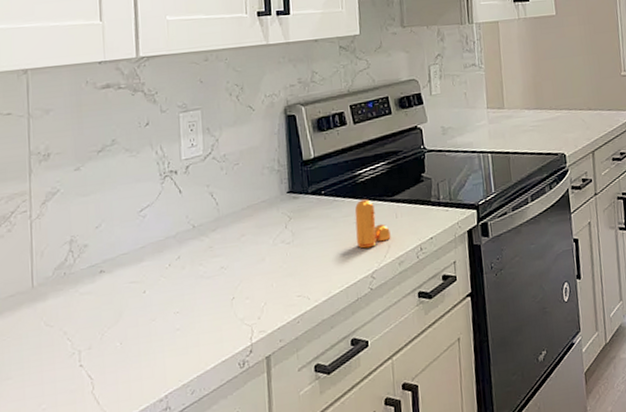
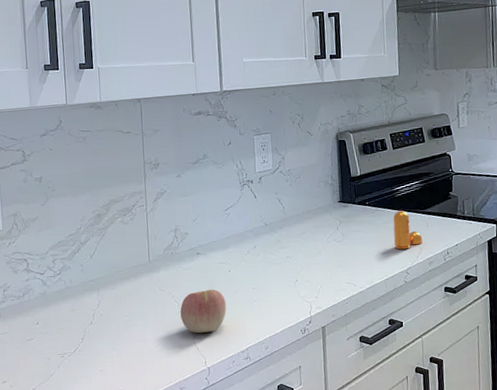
apple: none [75,318,139,381] -> present [180,289,226,334]

